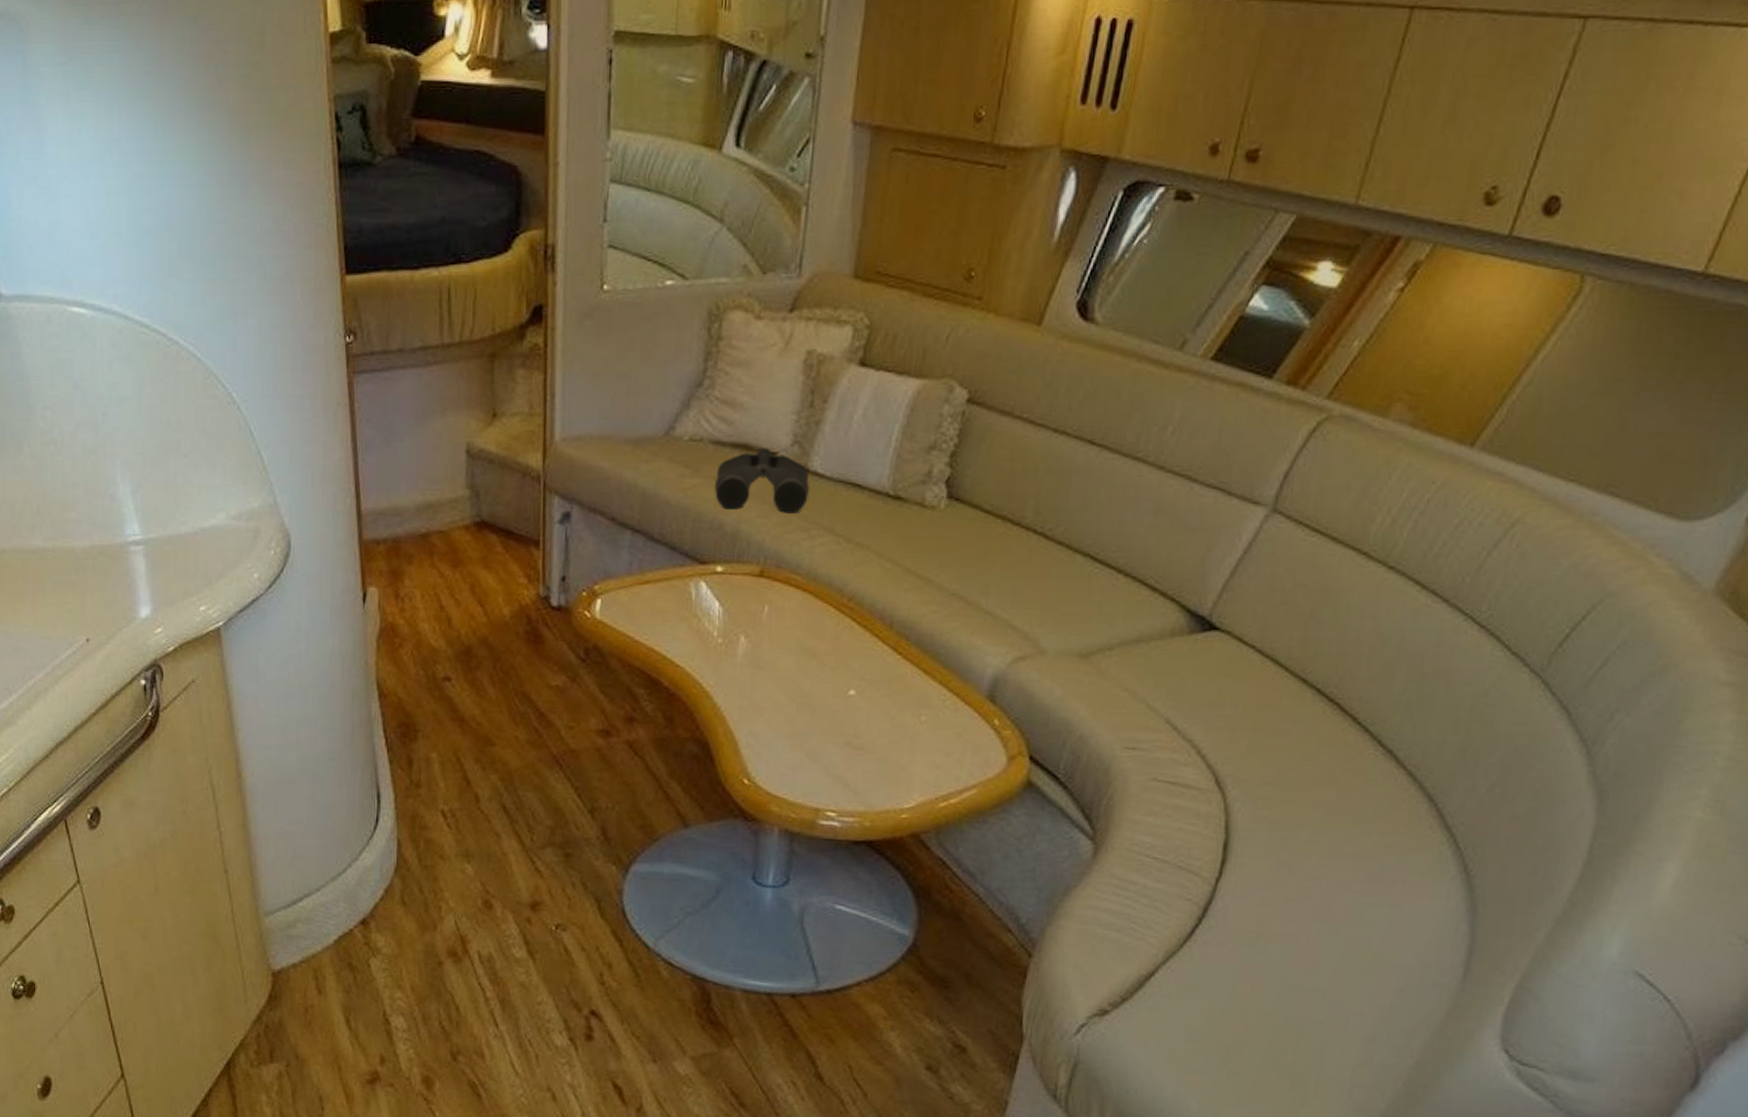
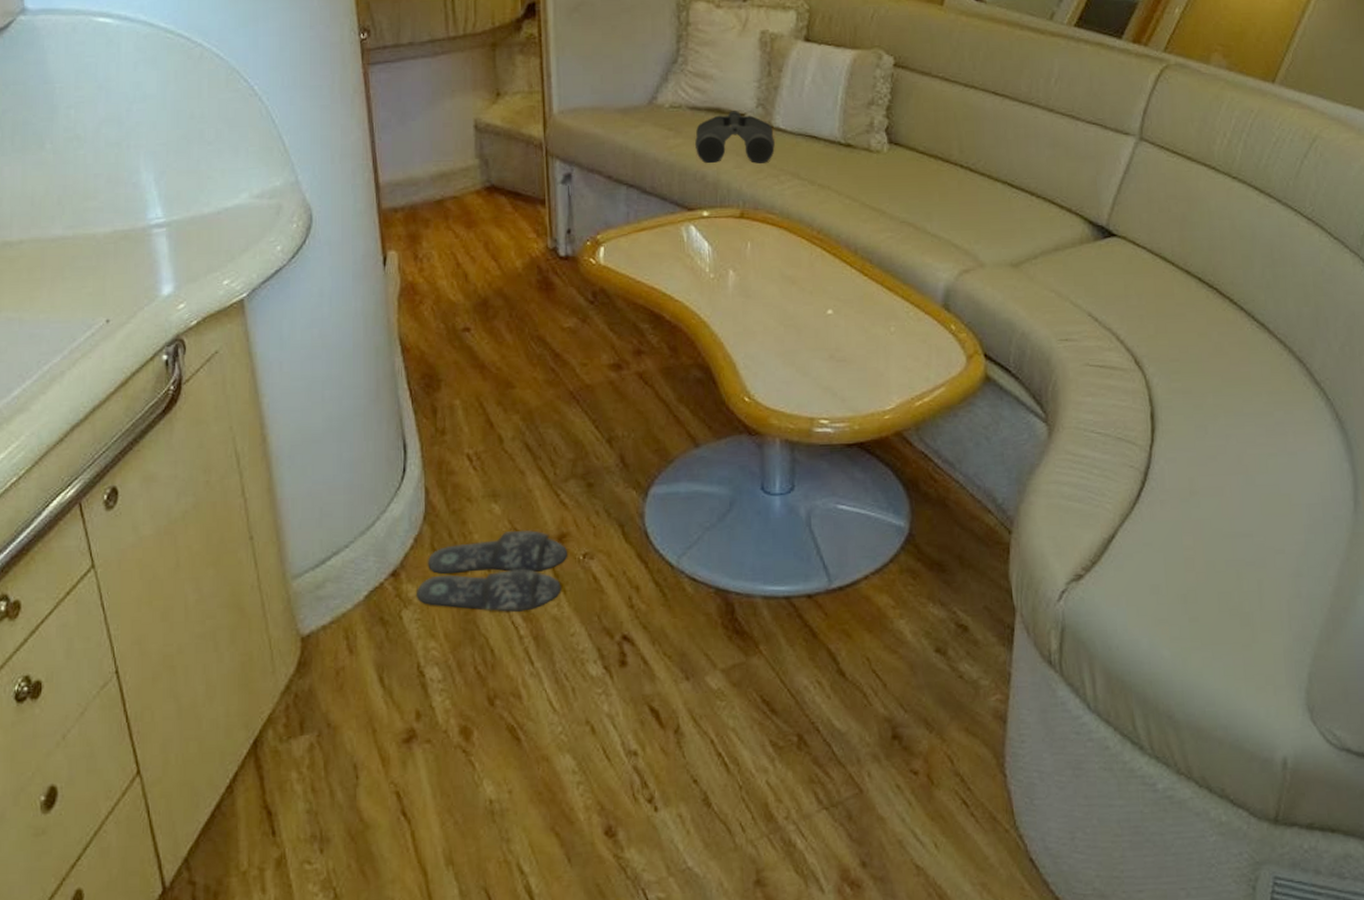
slippers: none [385,892,539,975] -> present [417,529,567,612]

